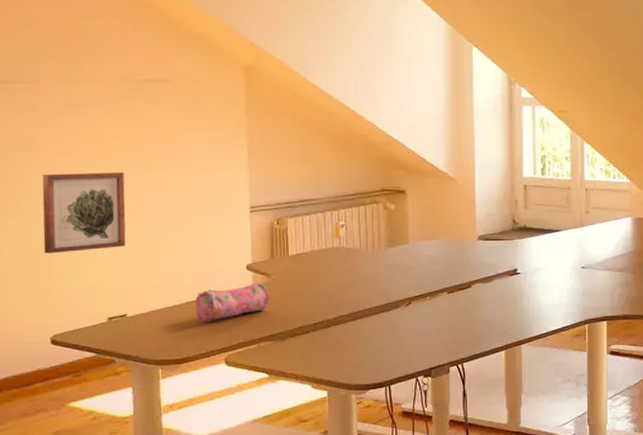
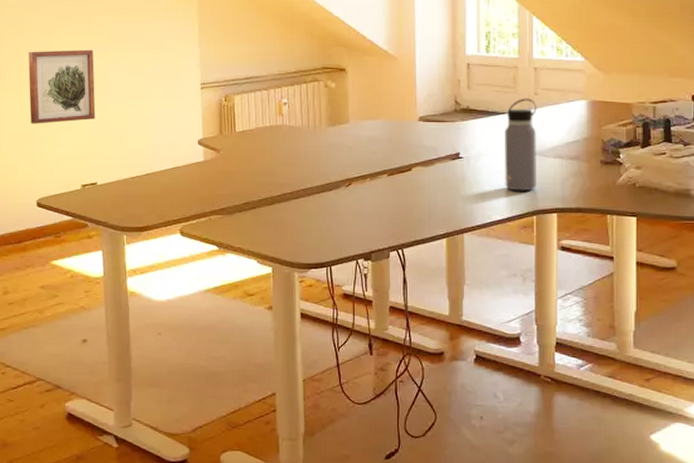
pencil case: present [195,282,271,322] -> none [153,157,220,193]
water bottle: none [559,216,588,303] -> present [505,98,537,191]

